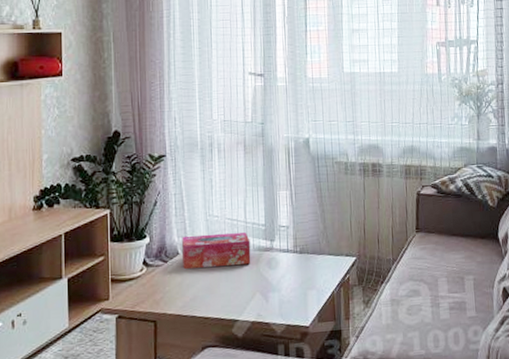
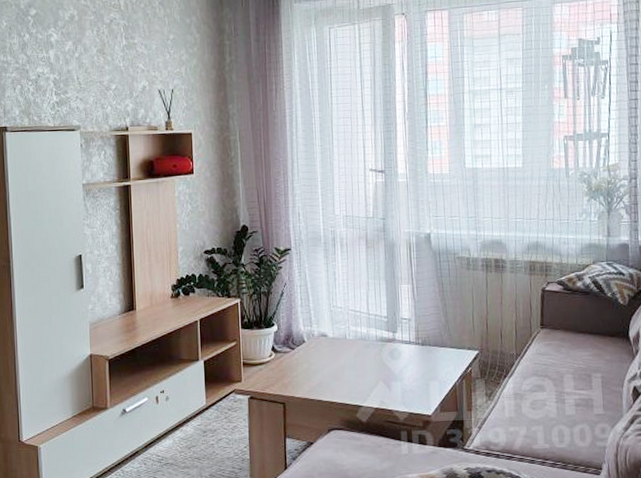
tissue box: present [181,232,251,269] -> none [307,323,374,356]

